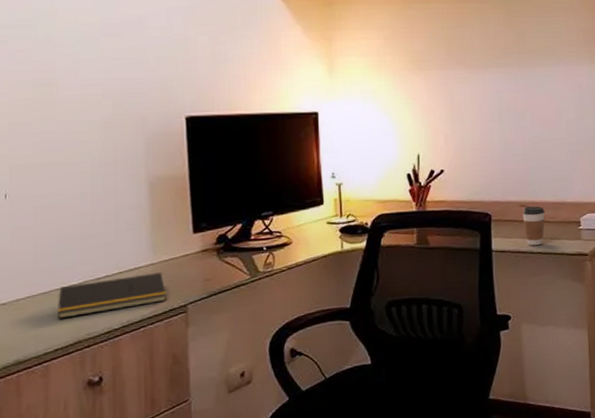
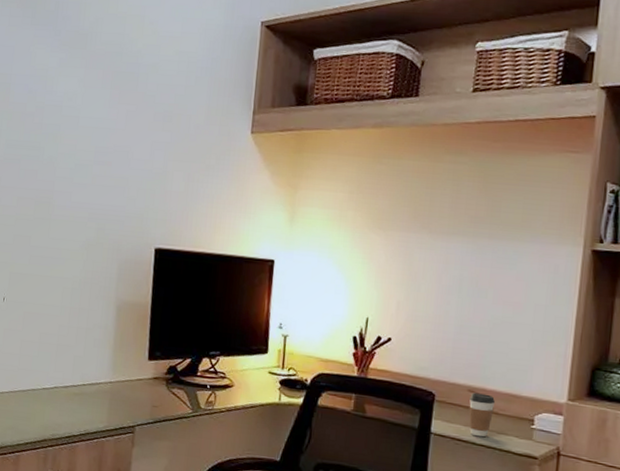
notepad: present [58,273,167,319] -> none [31,388,119,419]

